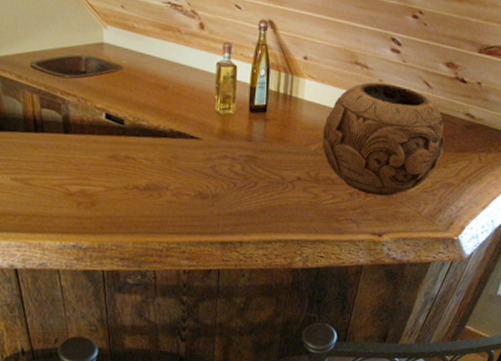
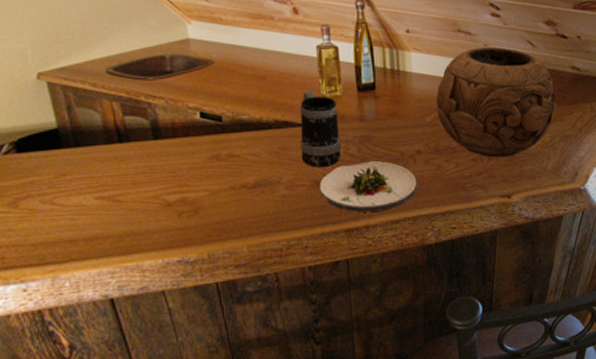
mug: none [189,105,228,180] -> present [299,90,341,168]
salad plate: none [202,180,294,230] -> present [319,160,419,213]

